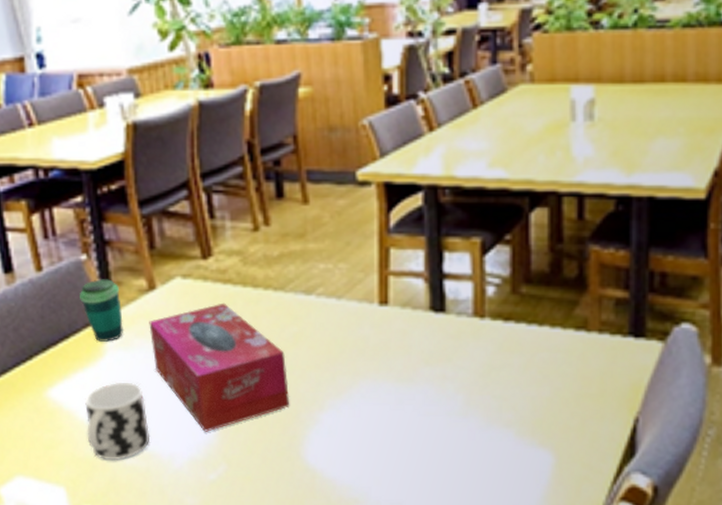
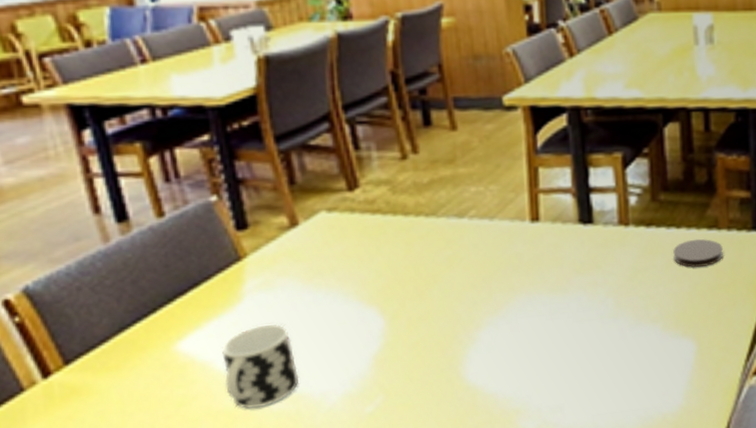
cup: present [80,279,123,342] -> none [211,219,263,286]
tissue box: present [149,303,290,432] -> none [292,233,448,365]
coaster: none [533,339,592,371] -> present [673,239,723,268]

